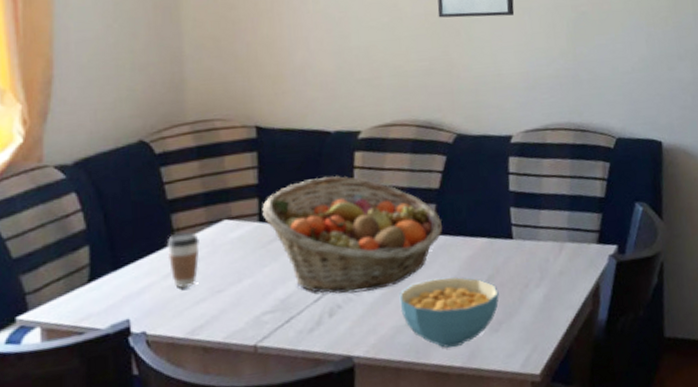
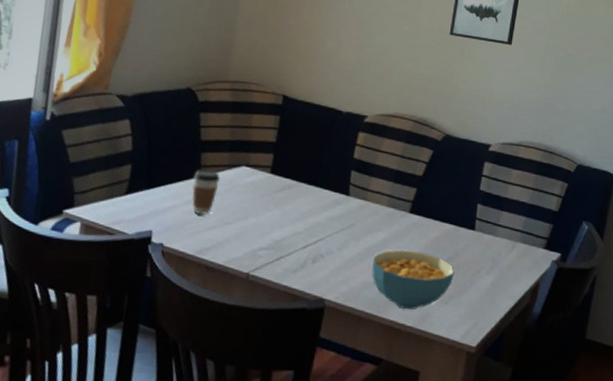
fruit basket: present [262,175,443,294] -> none [274,147,420,249]

